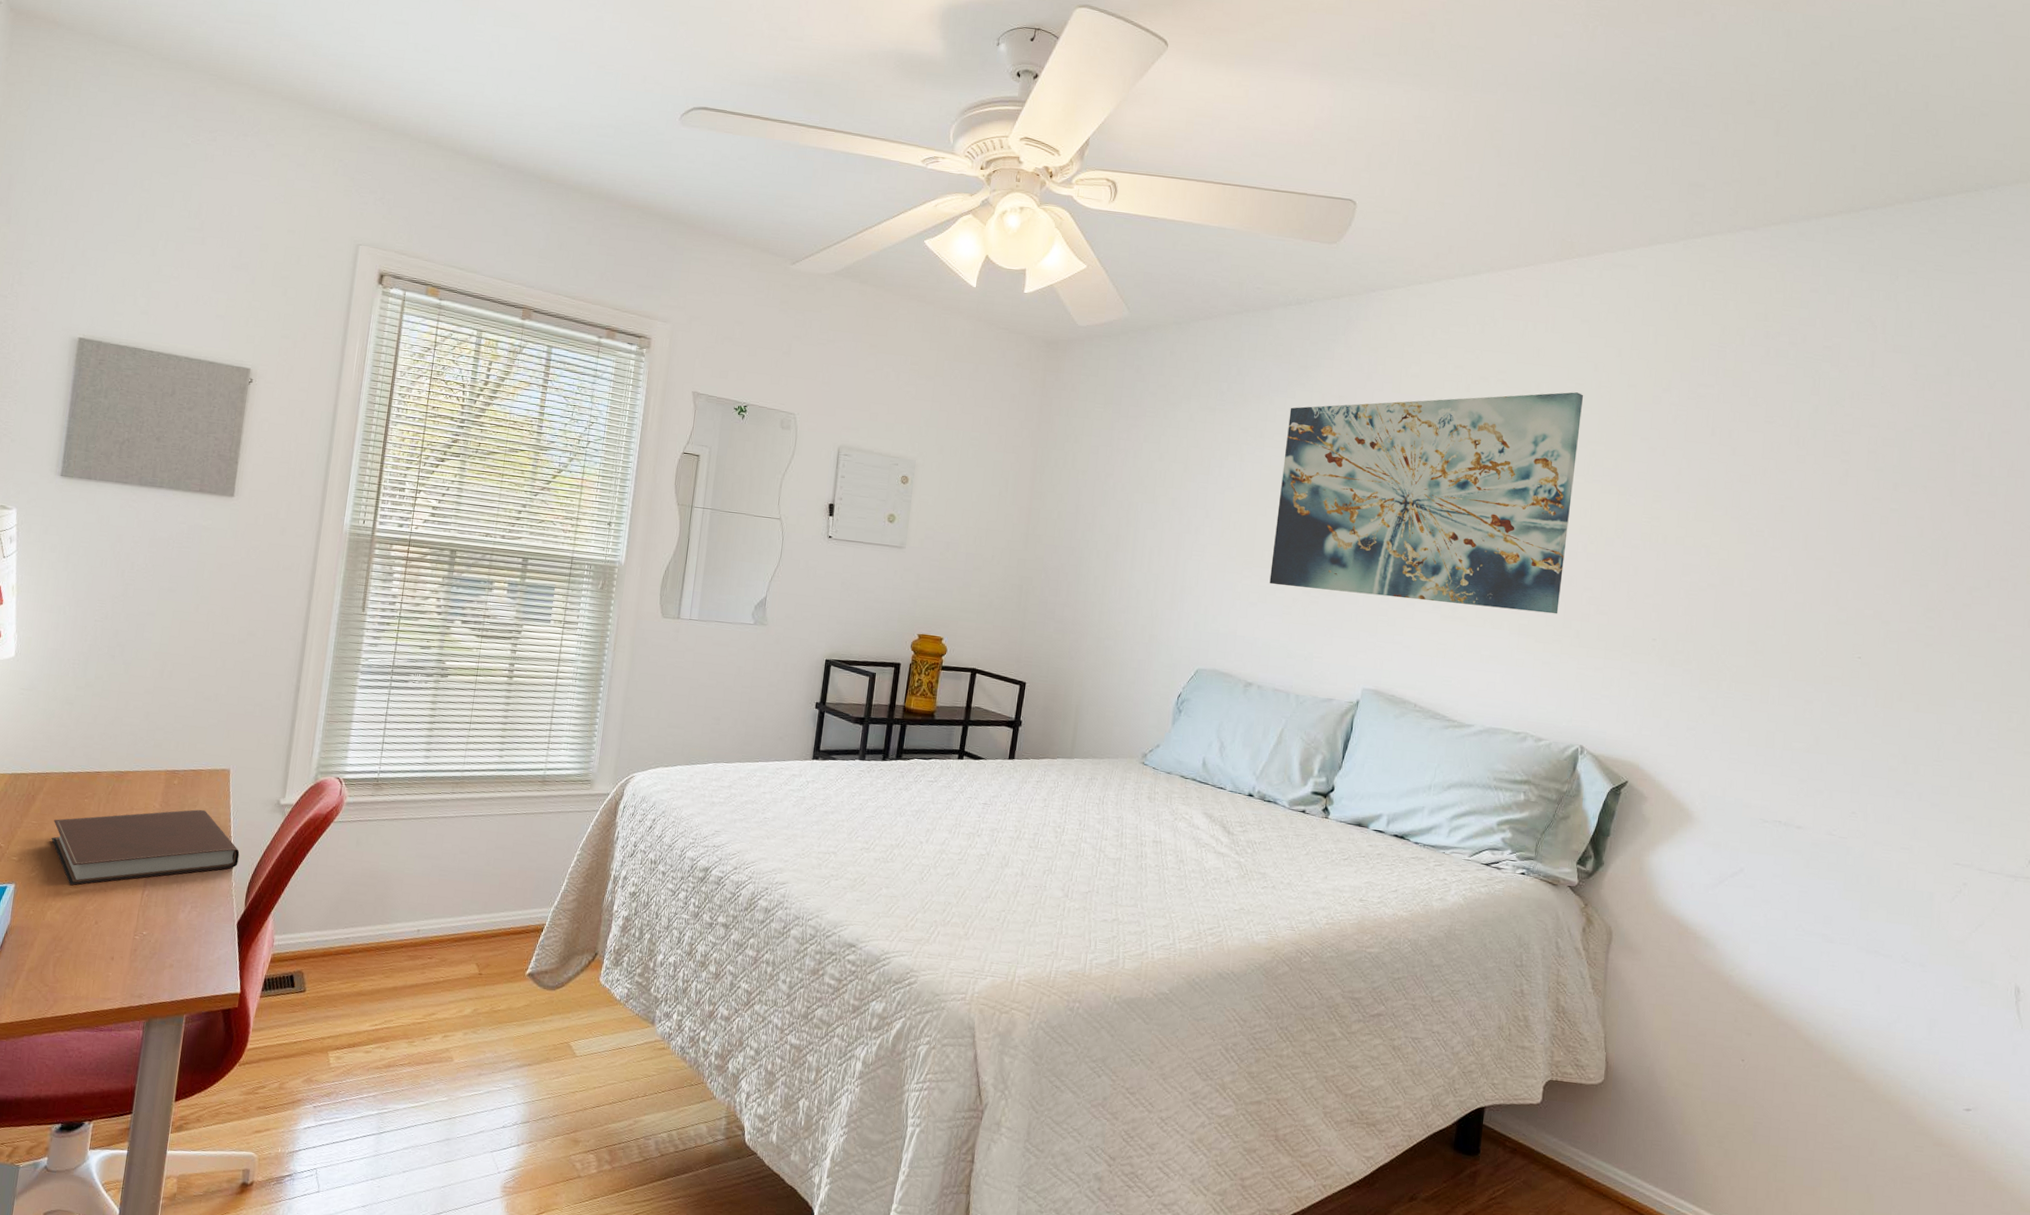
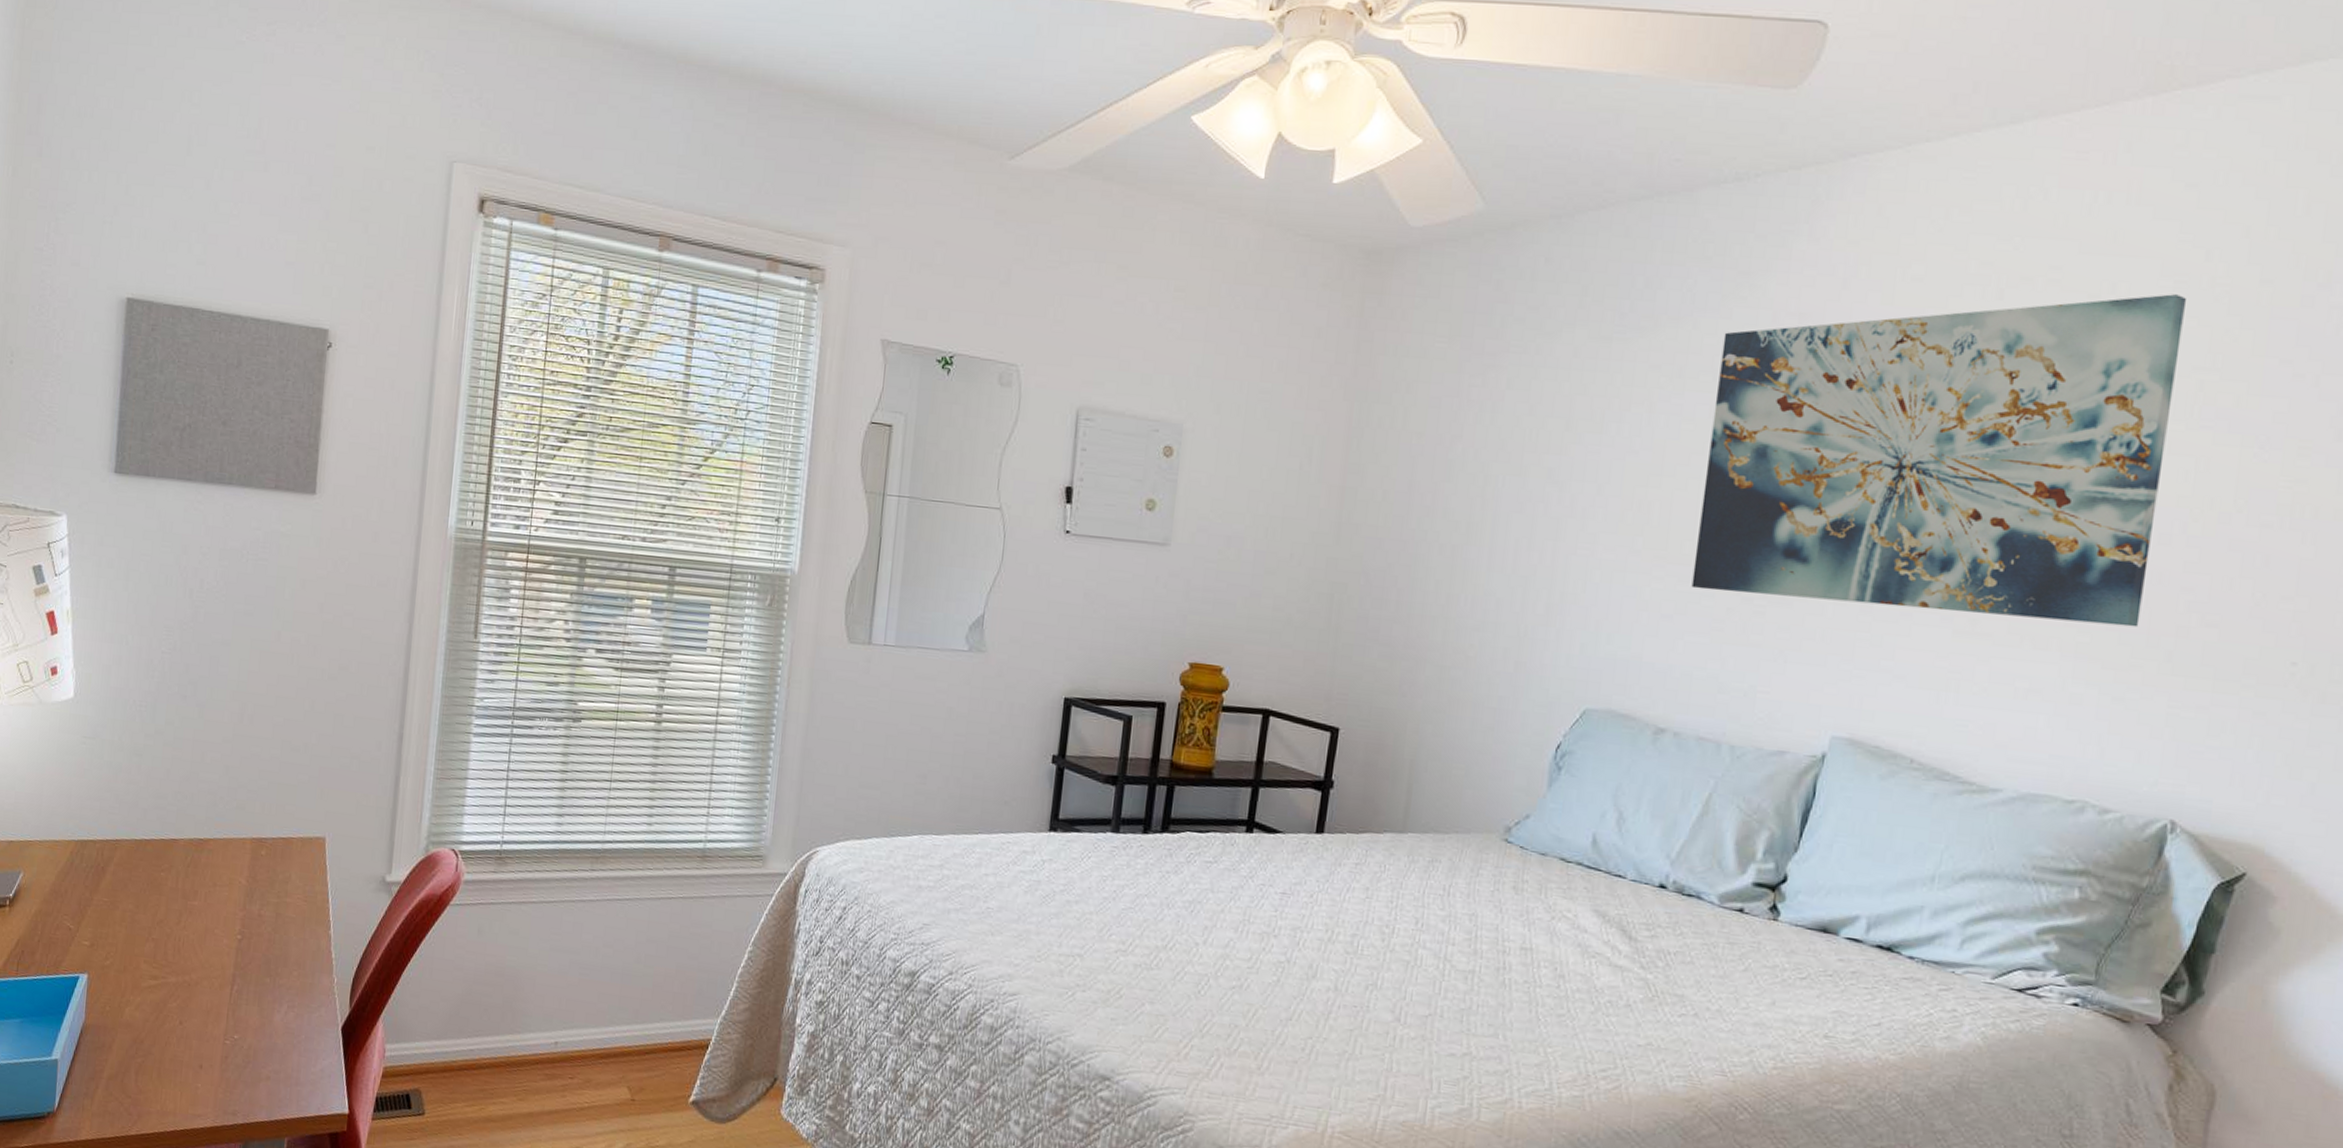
notebook: present [51,809,240,886] -> none [125,886,341,978]

